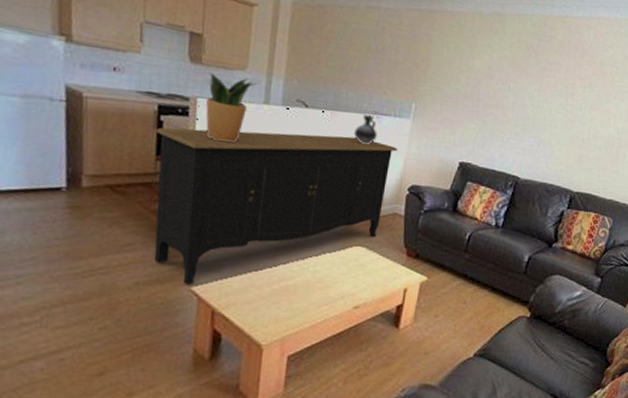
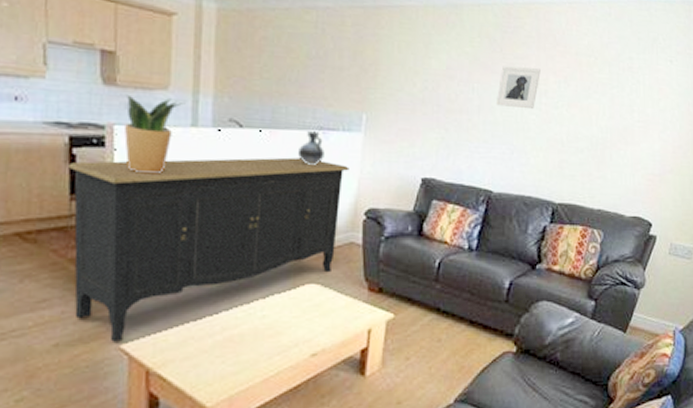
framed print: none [529,69,569,109] -> present [497,66,541,110]

